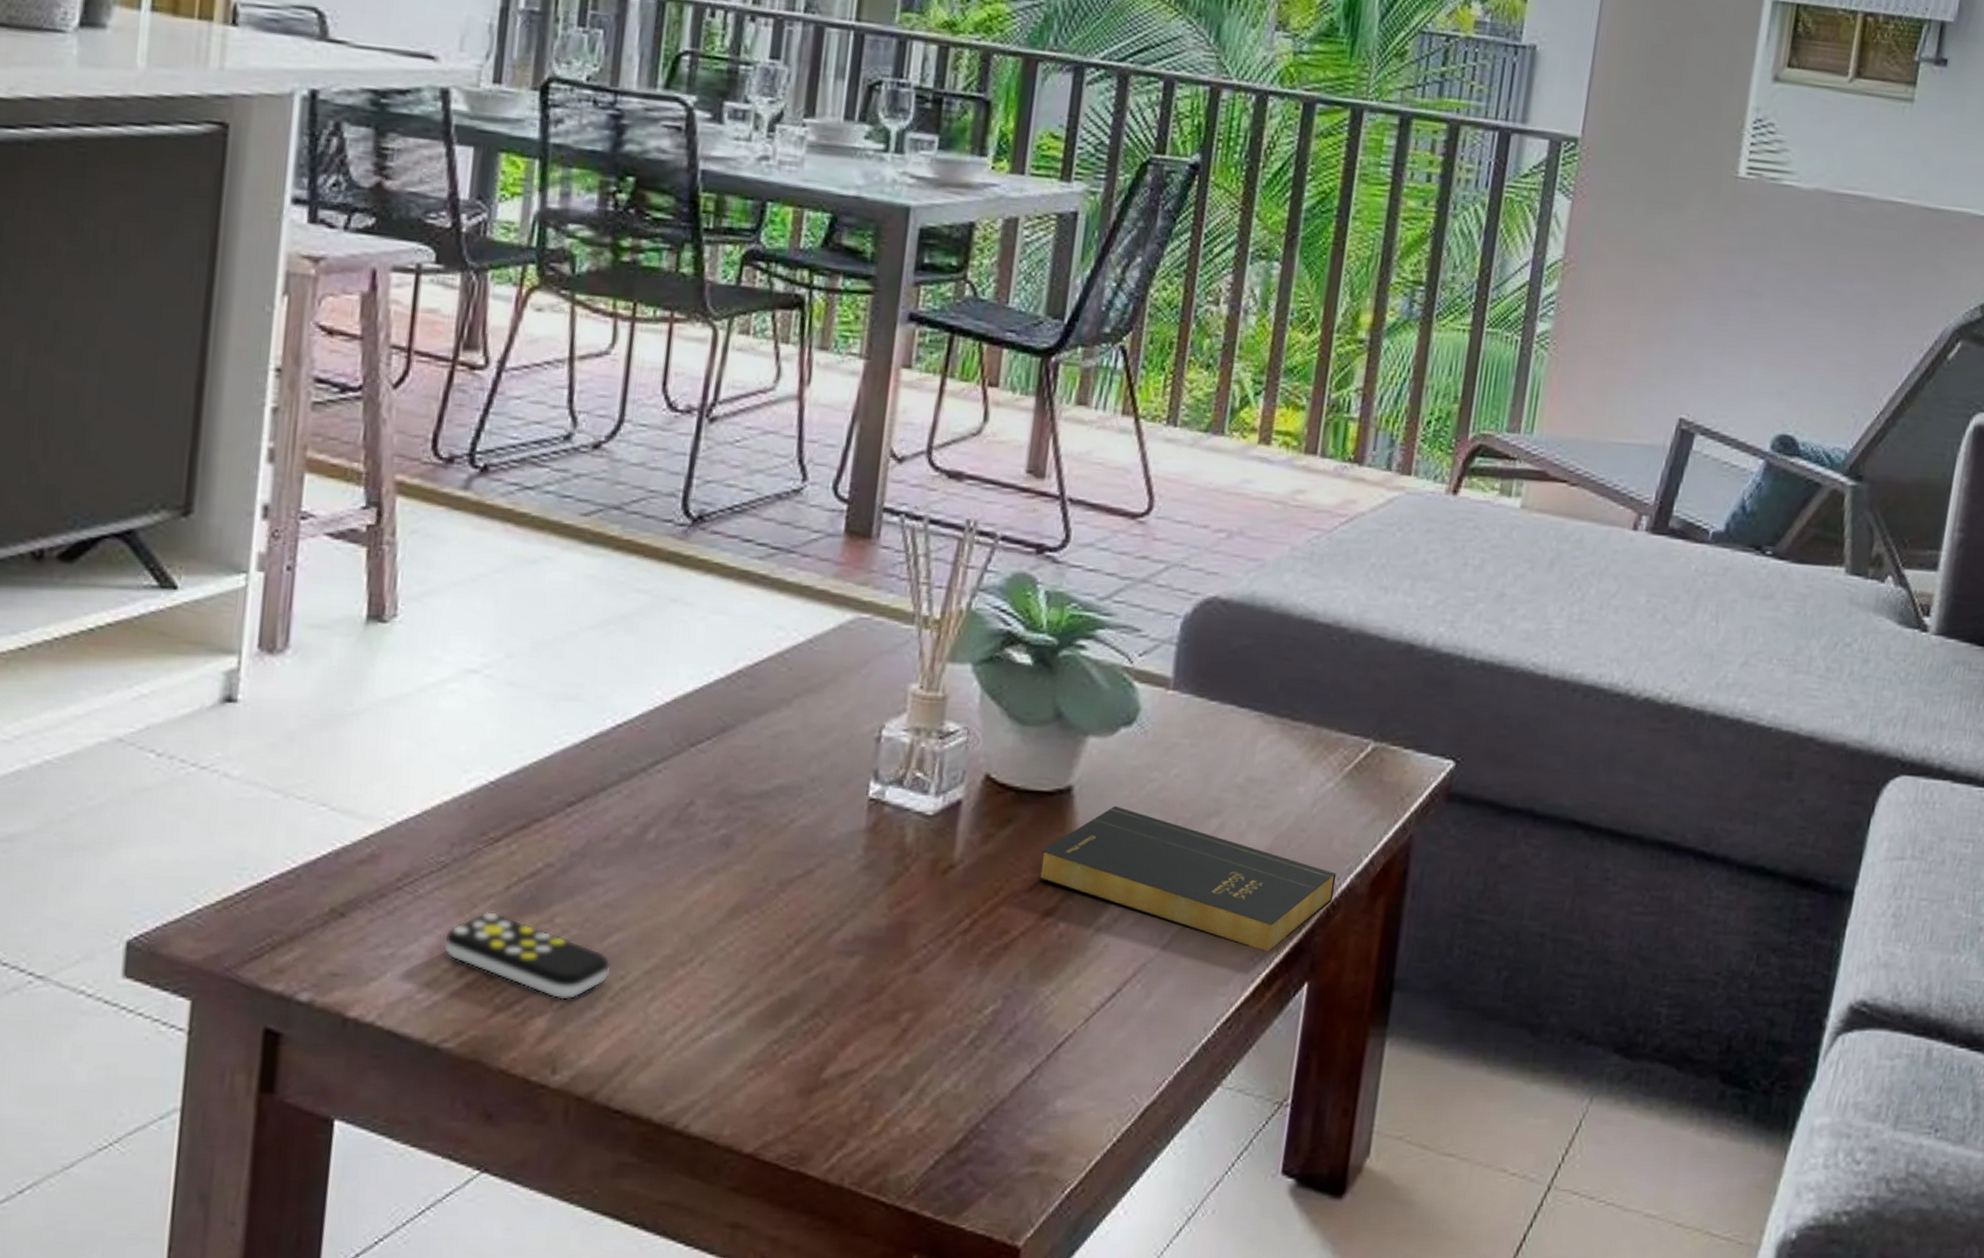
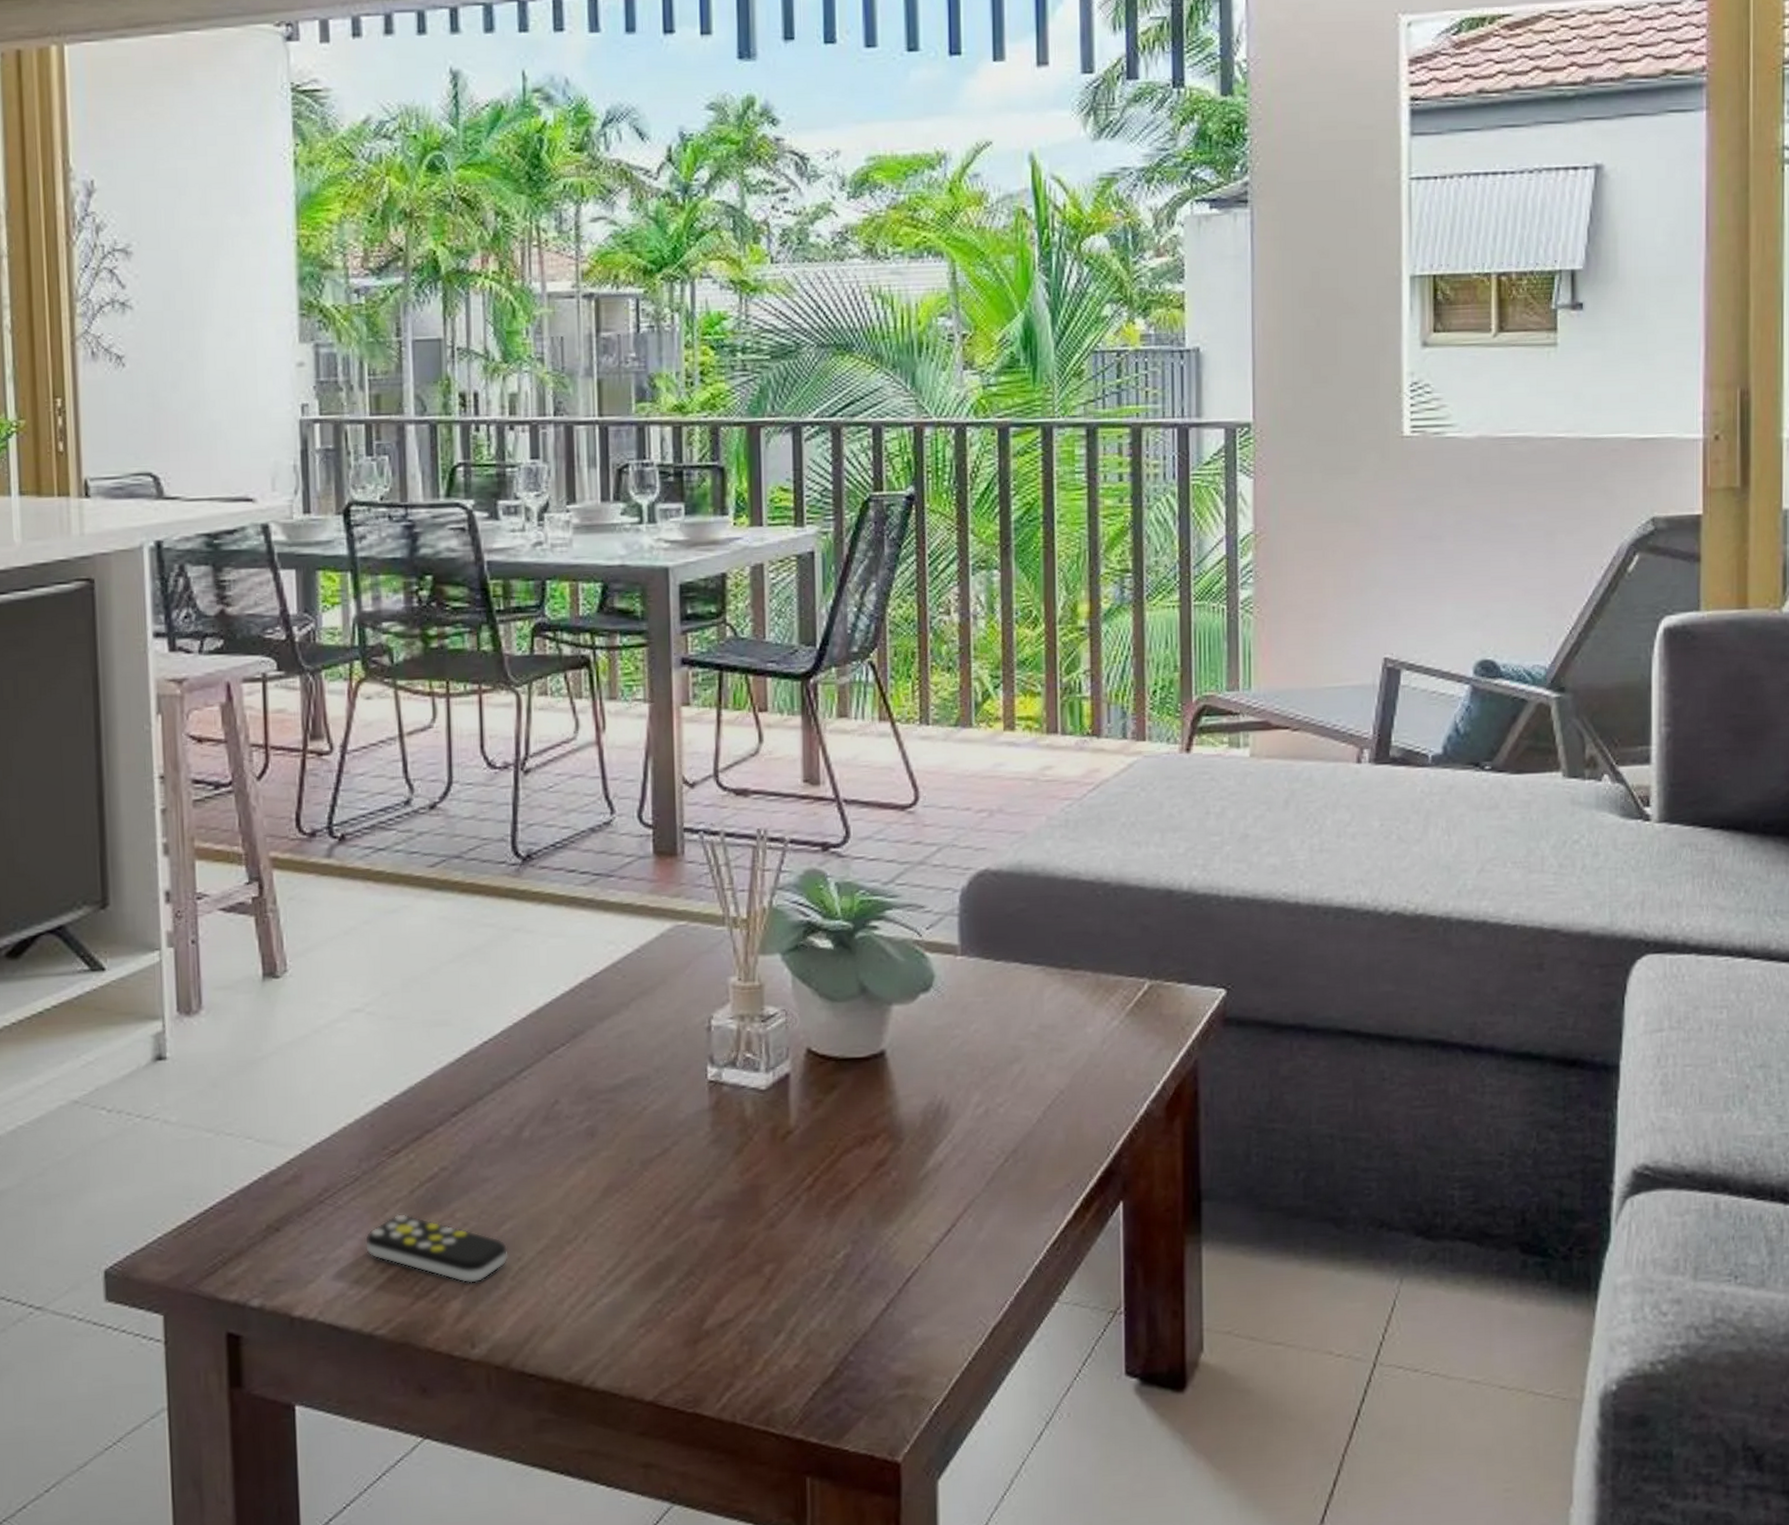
book: present [1037,805,1337,952] -> none [865,1063,1134,1178]

